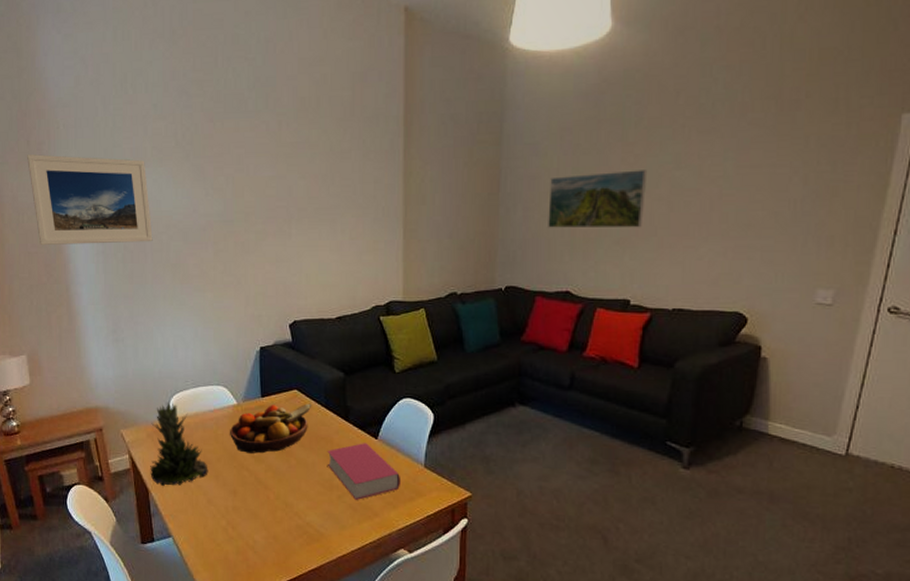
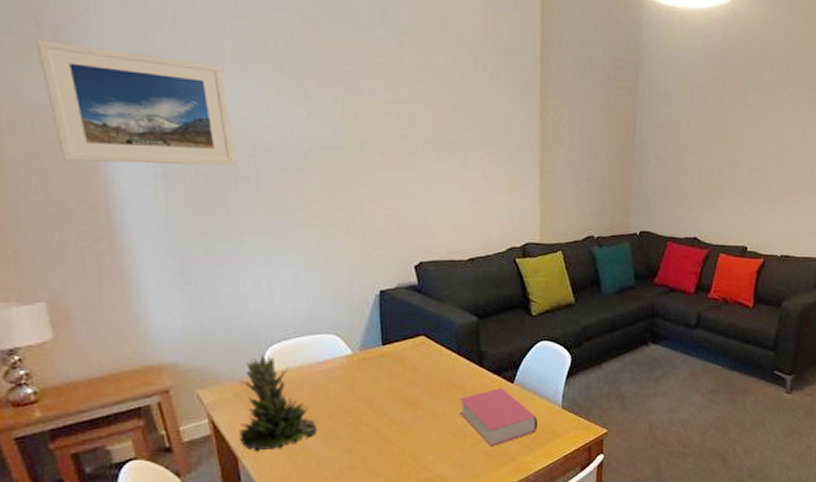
fruit bowl: present [230,403,312,454] -> none [344,350,442,407]
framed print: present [548,170,648,229] -> none [679,129,763,182]

